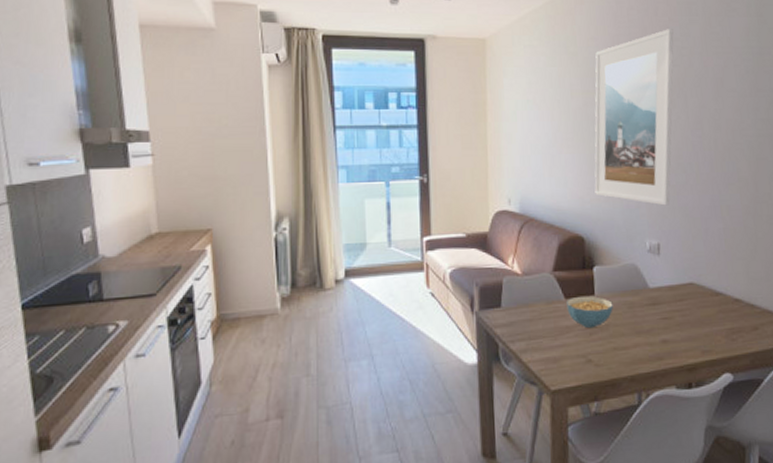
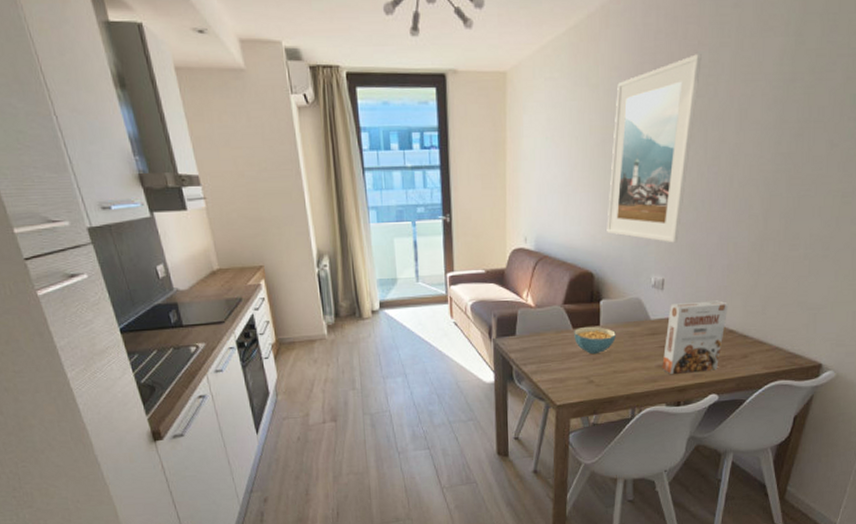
cereal box: none [667,266,731,350] -> present [662,300,729,374]

